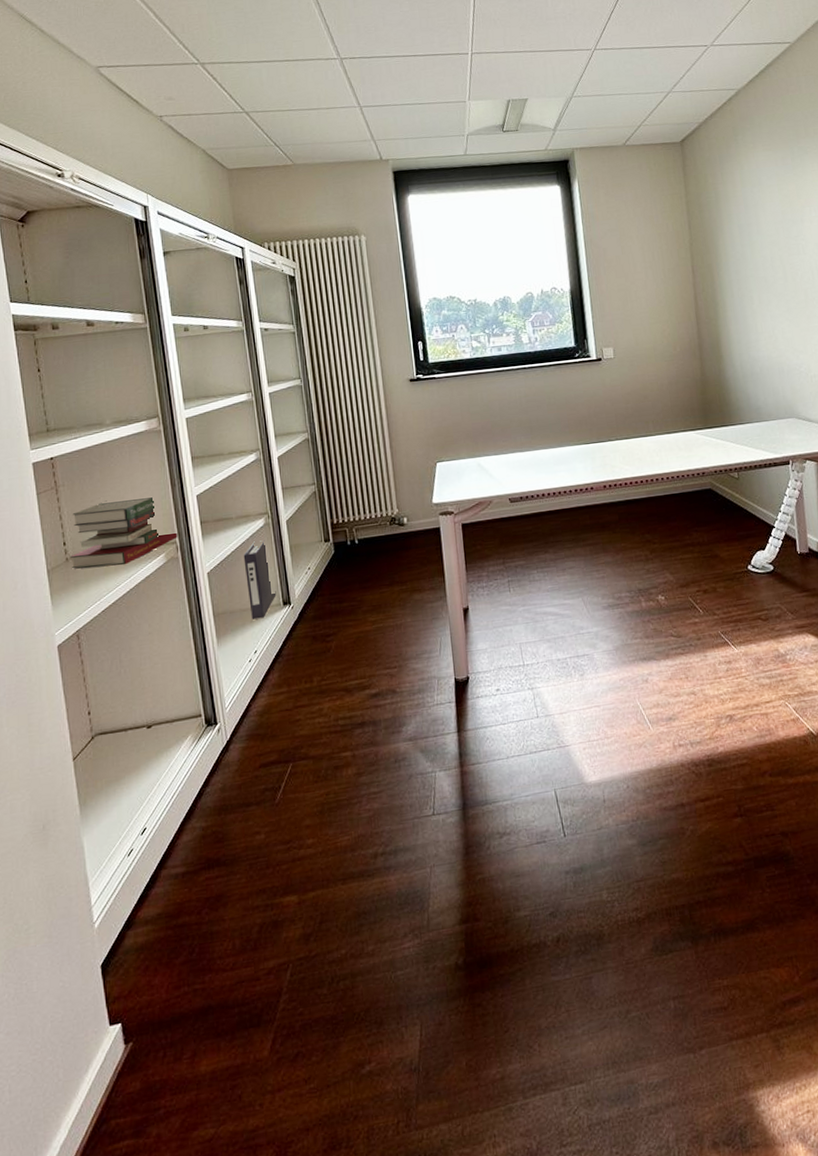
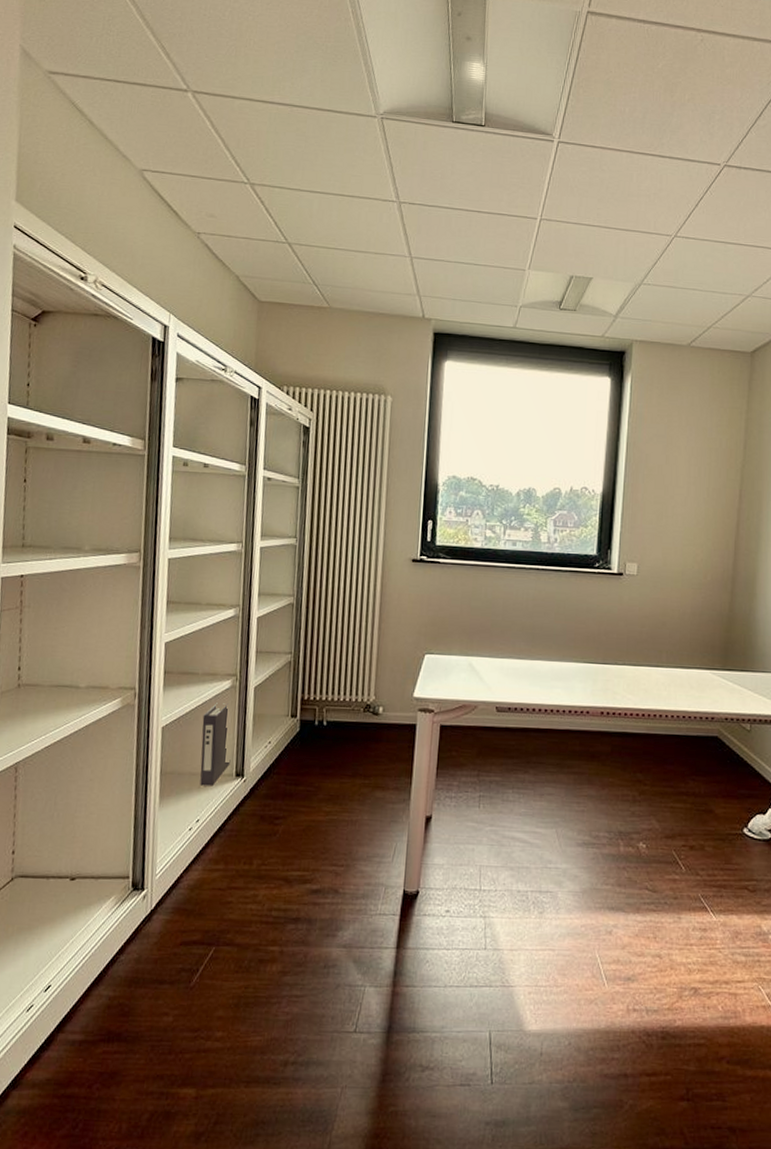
books: present [70,497,178,569] -> none [22,631,138,703]

